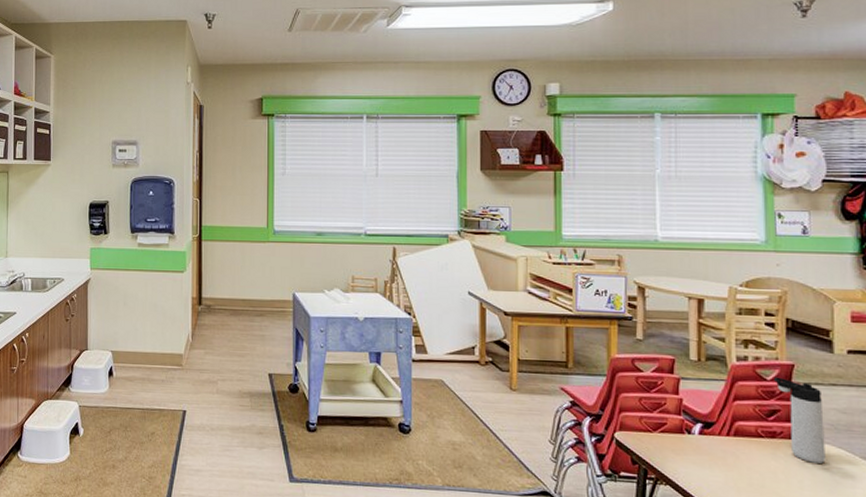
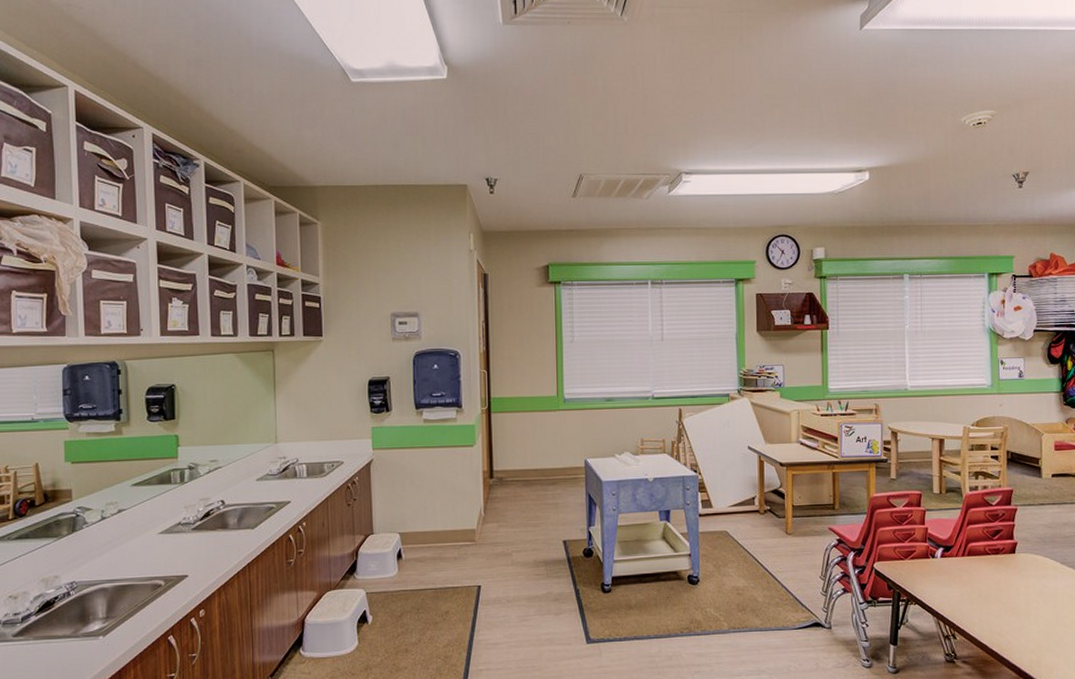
thermos bottle: present [773,376,826,465] -> none [997,501,1036,573]

